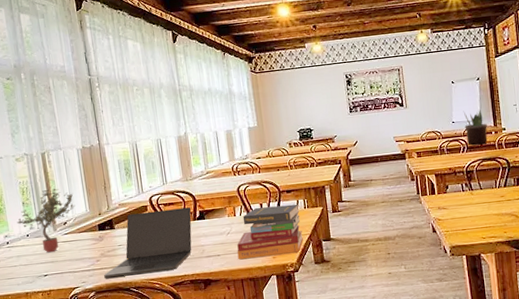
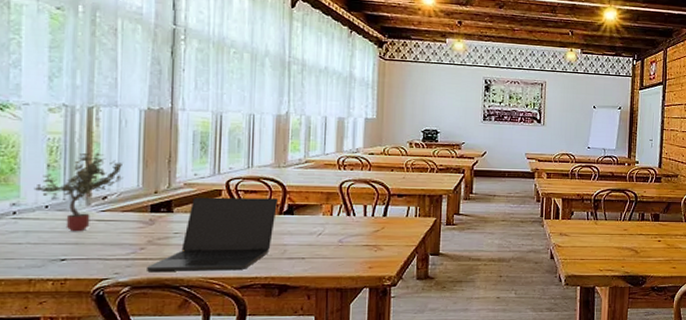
books: present [237,204,303,260] -> none [326,209,410,266]
planter: present [463,110,488,145] -> none [599,137,621,175]

